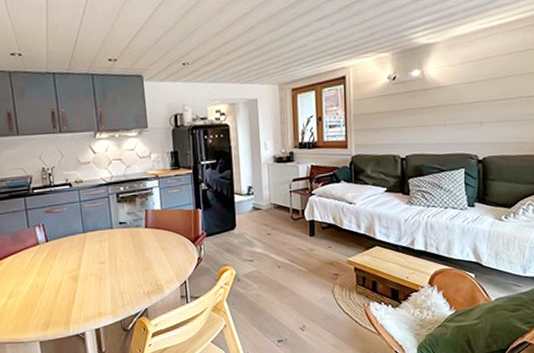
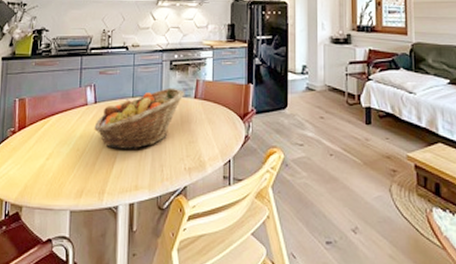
fruit basket: none [49,219,136,282] -> present [94,88,185,149]

